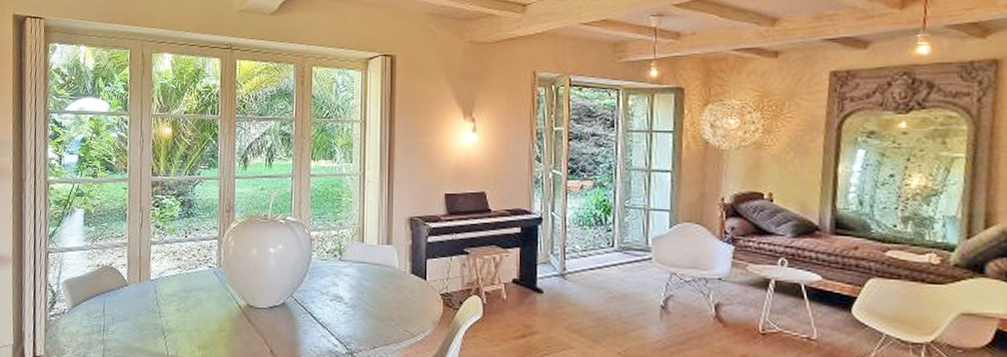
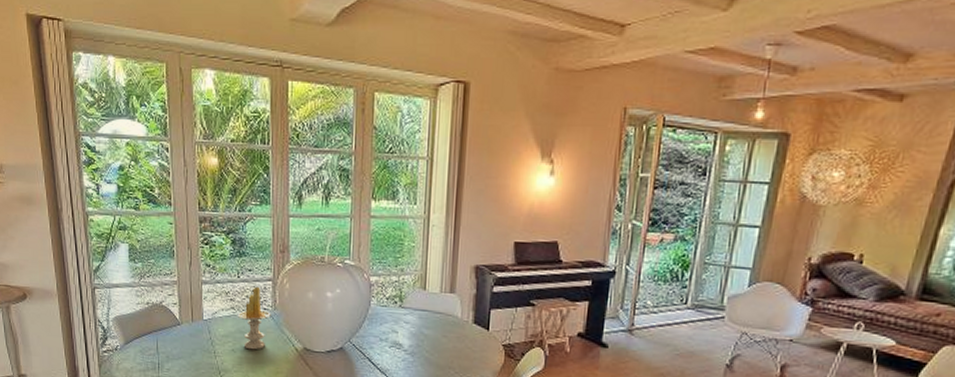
candle: none [183,245,216,309] -> present [237,286,271,350]

